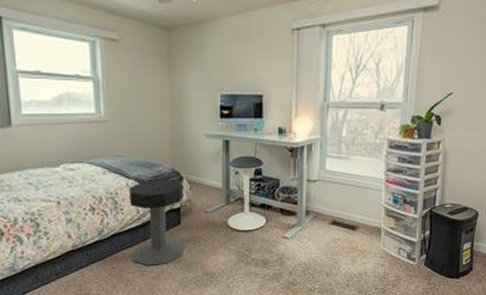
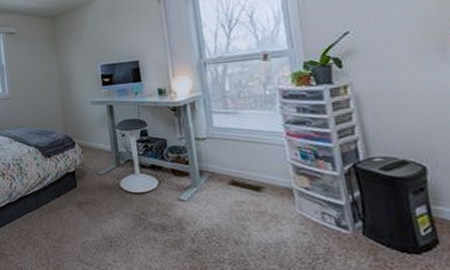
side table: present [129,180,186,266] -> none [31,145,83,228]

